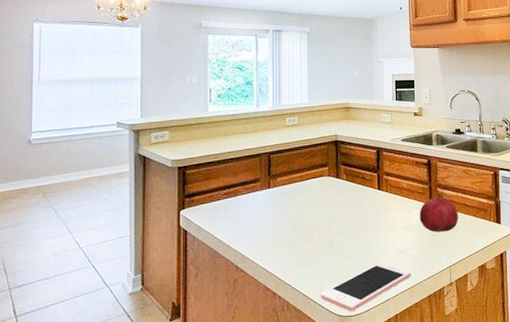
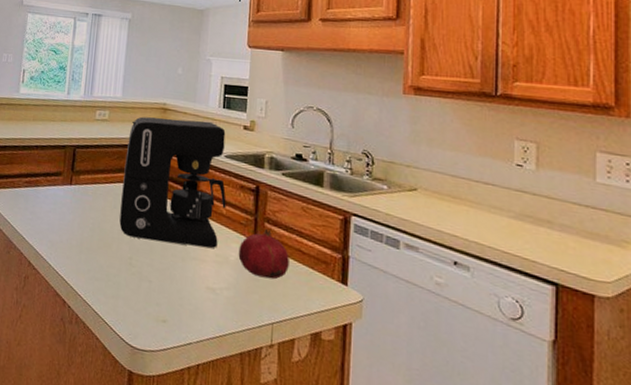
coffee maker: none [317,113,406,223] -> present [119,116,227,248]
cell phone: present [320,262,411,312] -> none [112,296,221,346]

